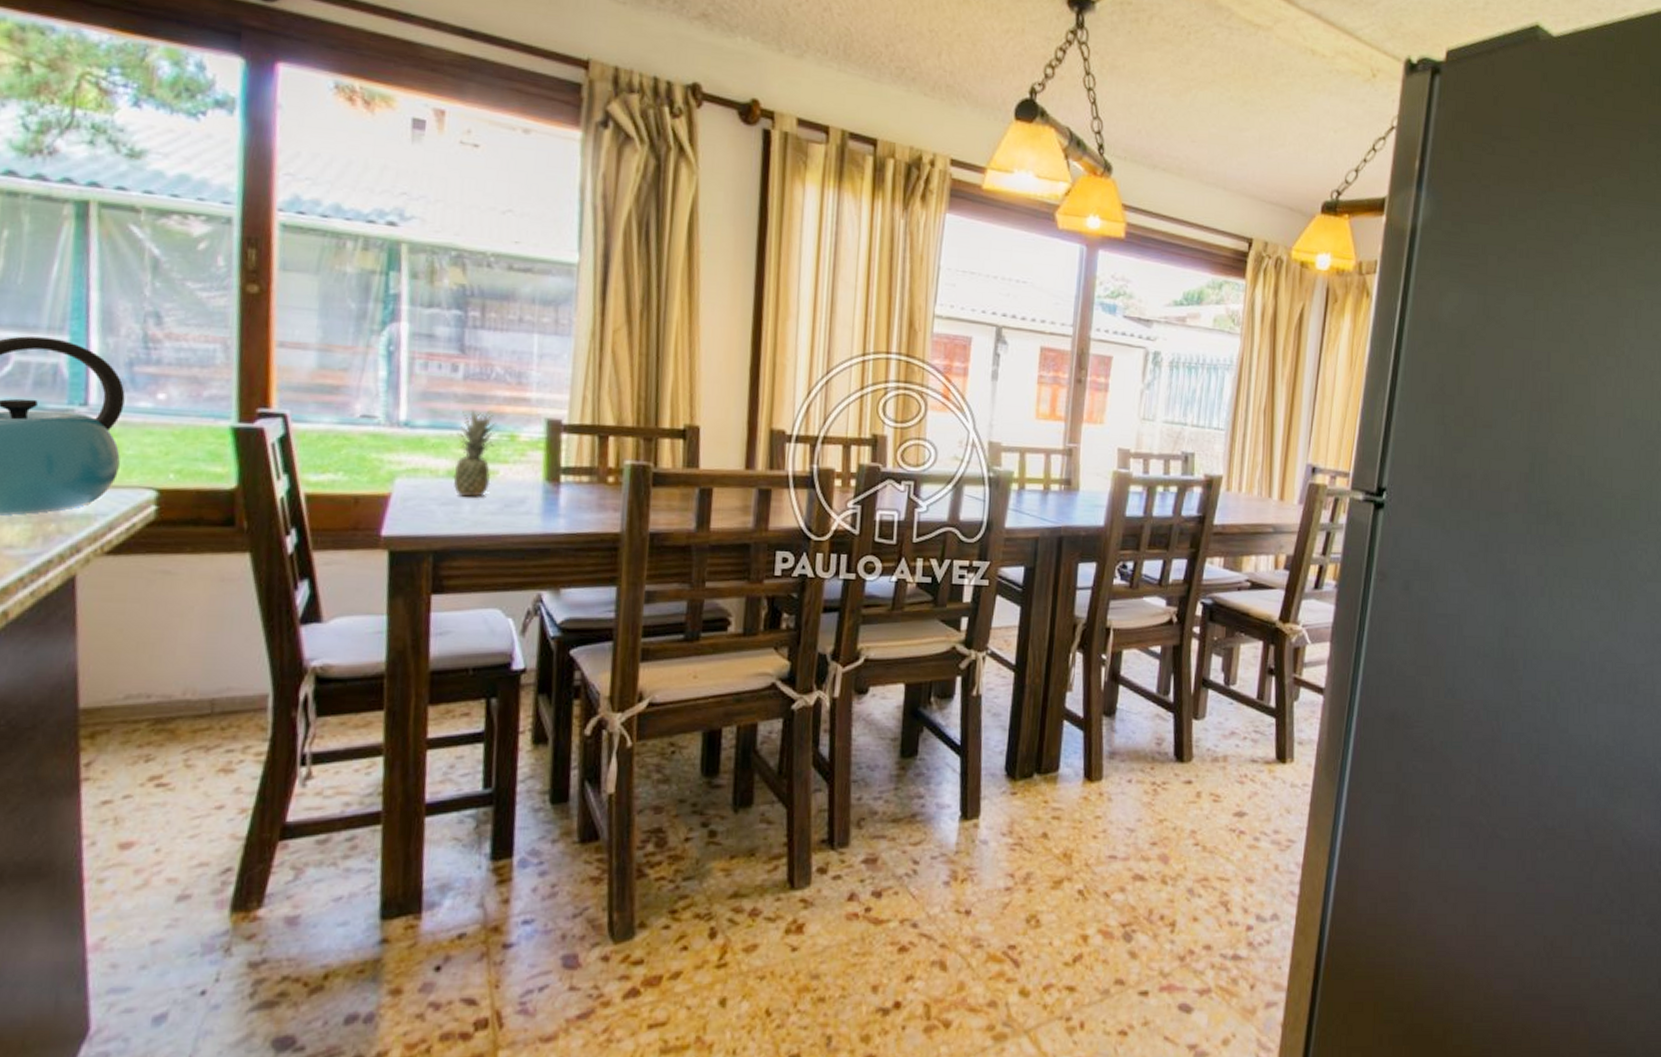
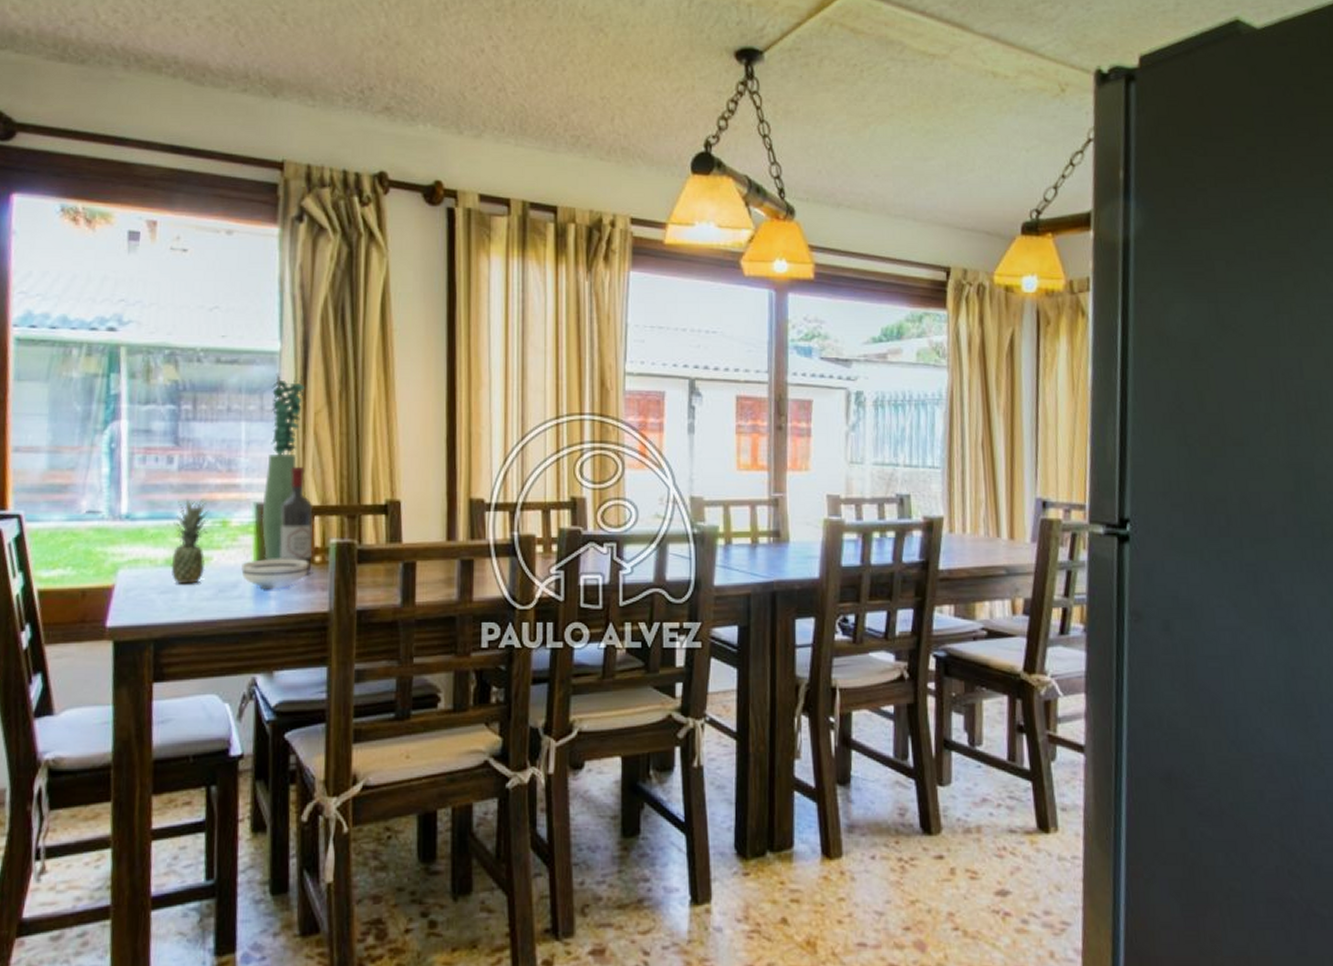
bowl: none [529,476,602,507] -> present [241,559,310,588]
vase: none [552,285,605,479] -> present [261,372,306,561]
wine bottle: none [570,384,608,495] -> present [279,466,314,575]

